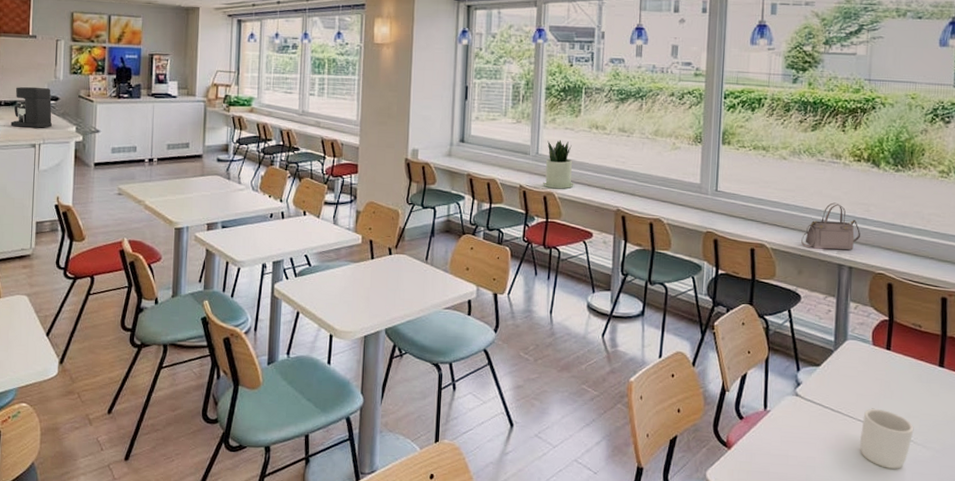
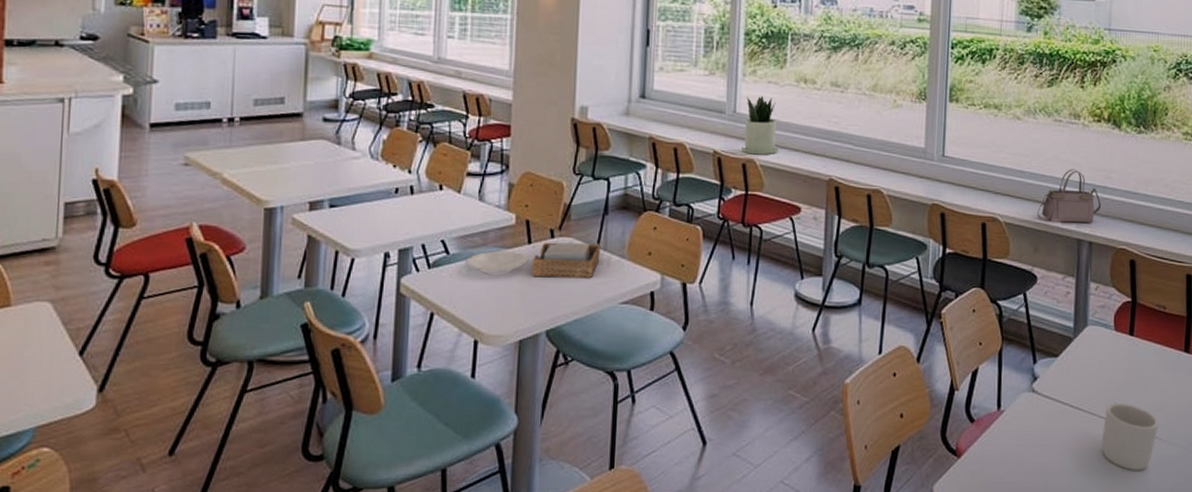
coffee maker: present [10,86,53,129] -> none [27,21,89,78]
saucer: none [323,264,372,284] -> present [465,251,529,276]
napkin holder: none [374,258,428,288] -> present [531,242,601,279]

